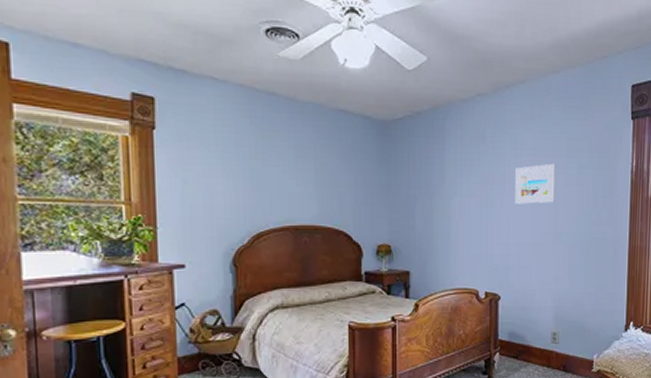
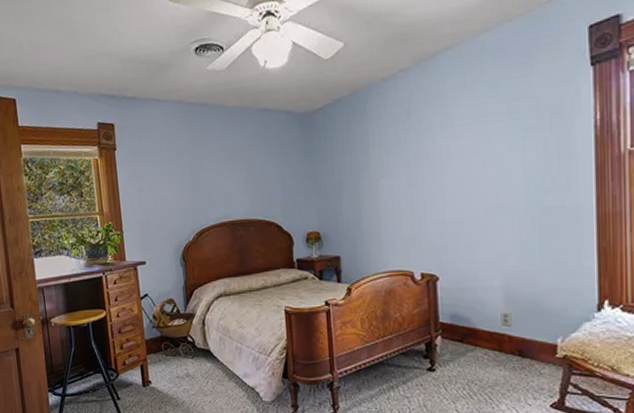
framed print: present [515,163,555,204] -> none [447,129,496,179]

